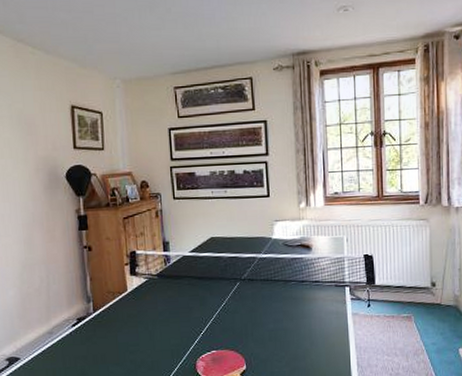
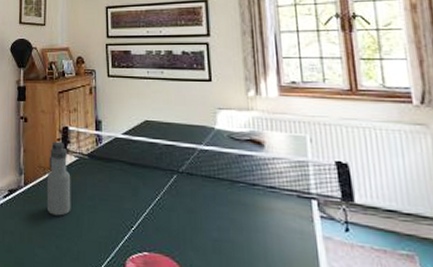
water bottle: none [116,266,143,335] -> present [46,141,71,216]

